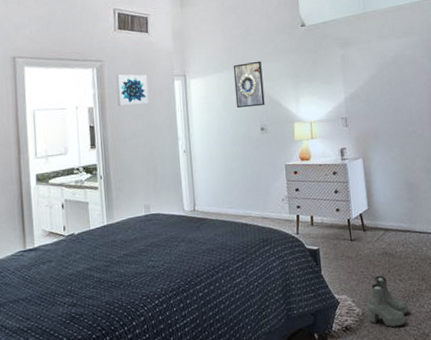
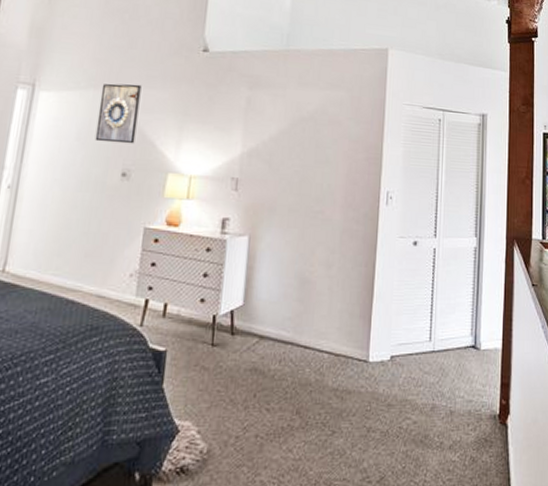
boots: present [366,275,409,328] -> none [215,399,272,476]

